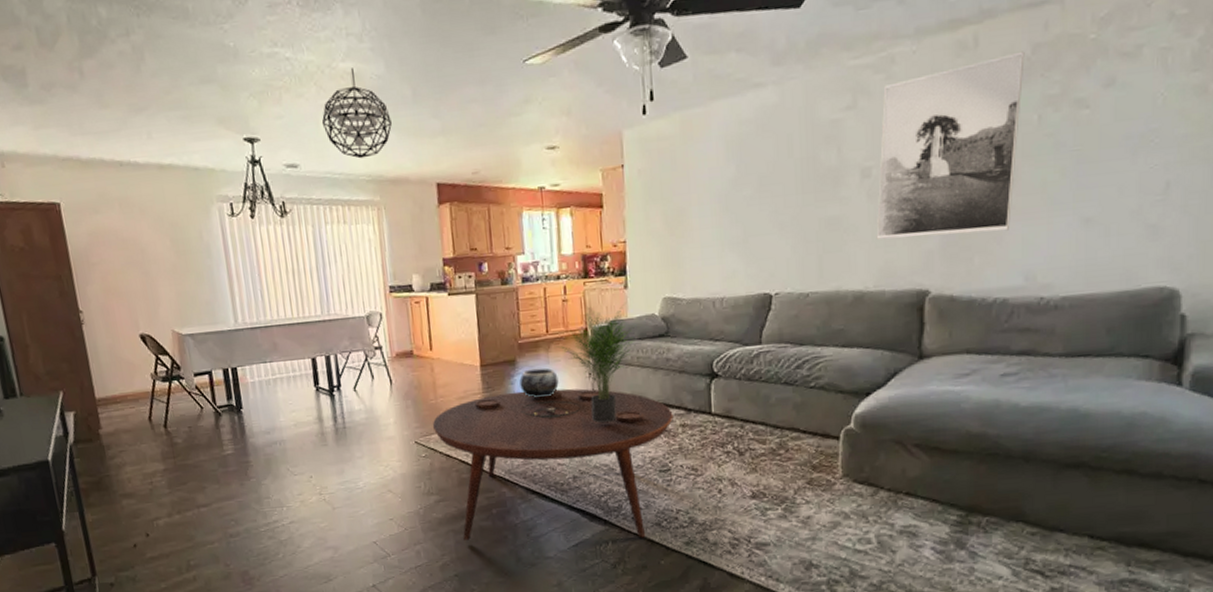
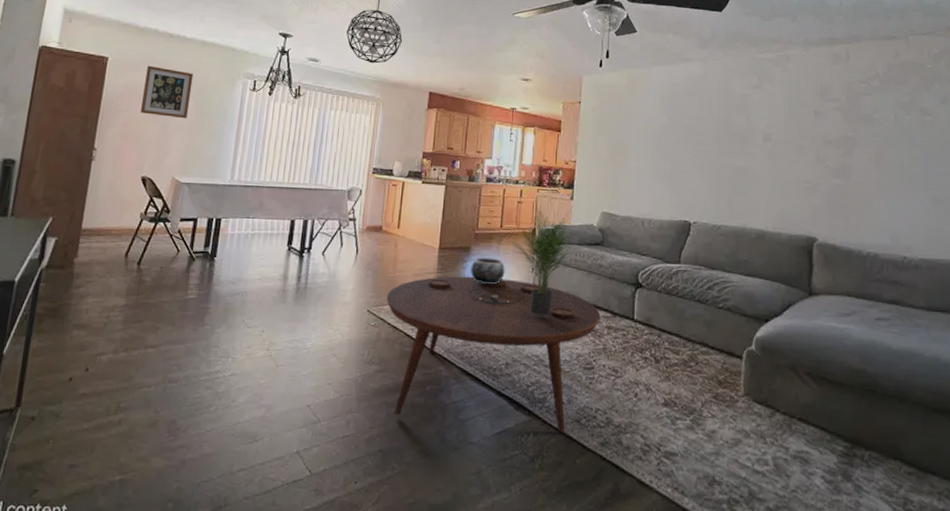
wall art: none [106,204,169,264] -> present [141,65,194,119]
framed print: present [876,51,1025,240] -> none [775,68,883,199]

